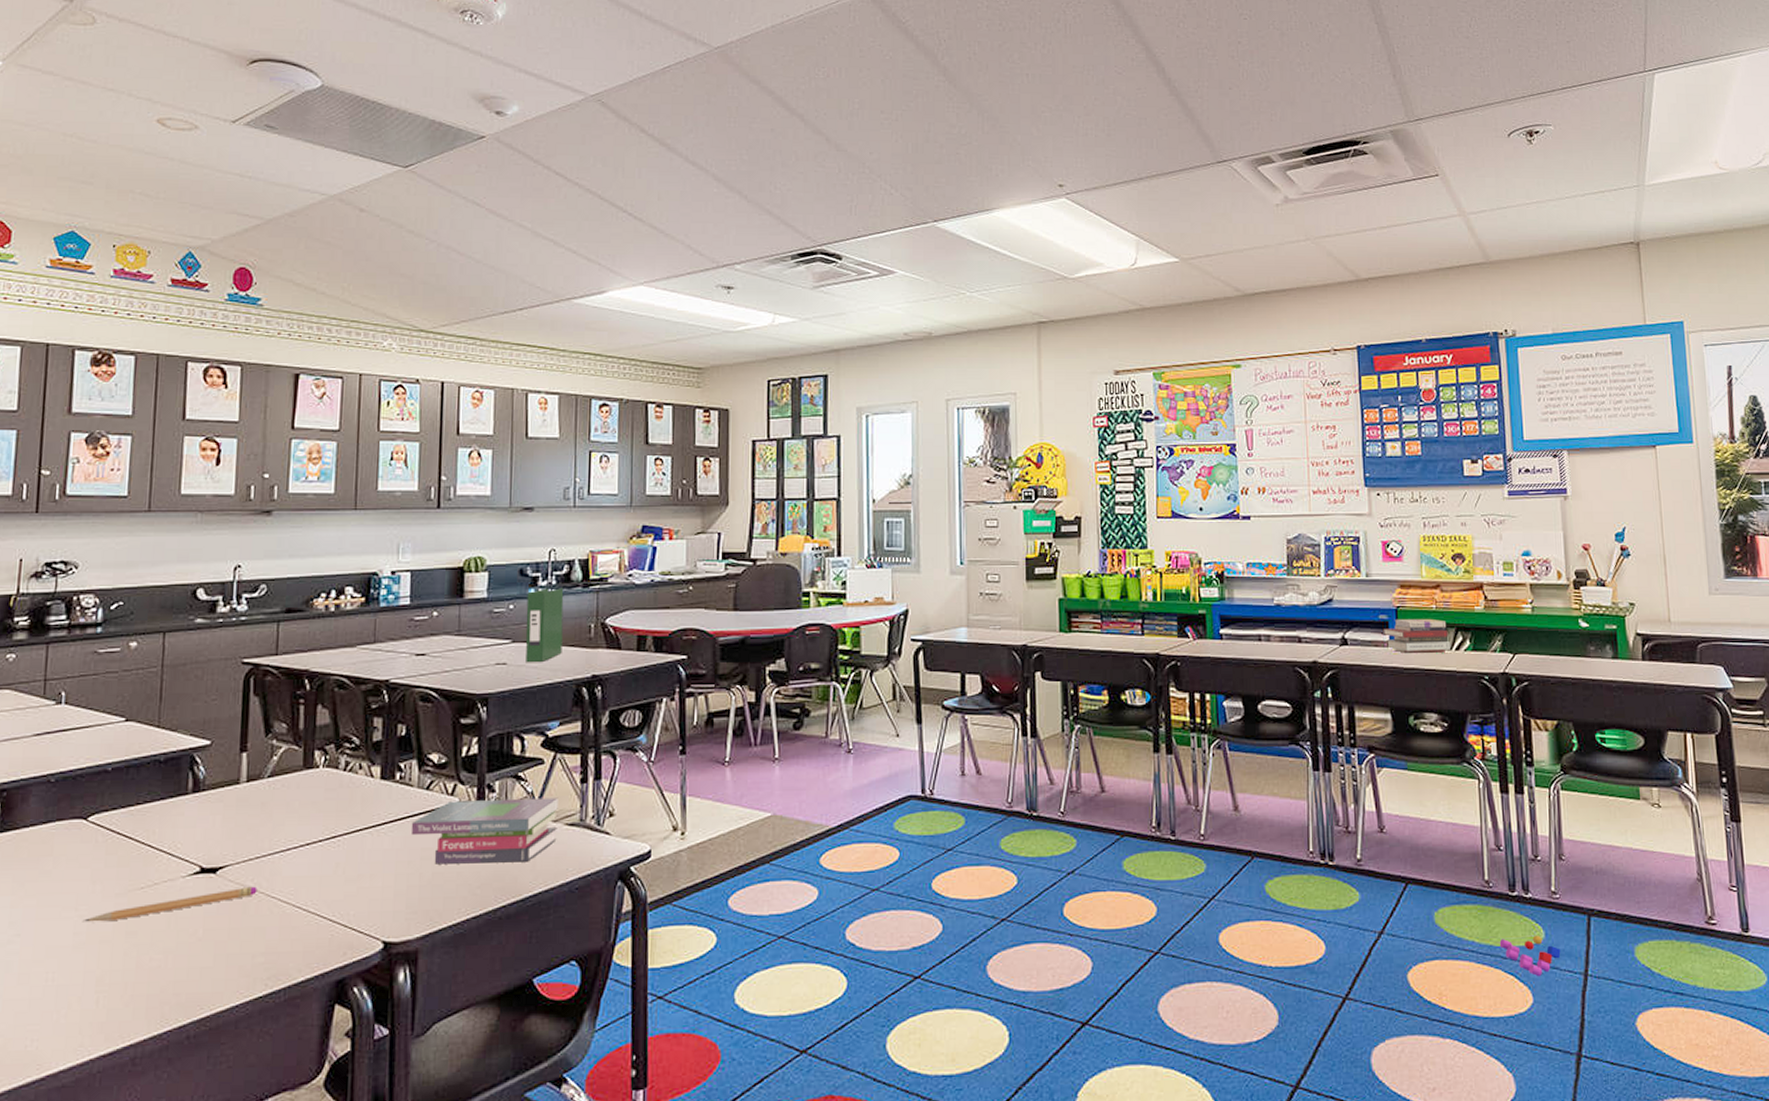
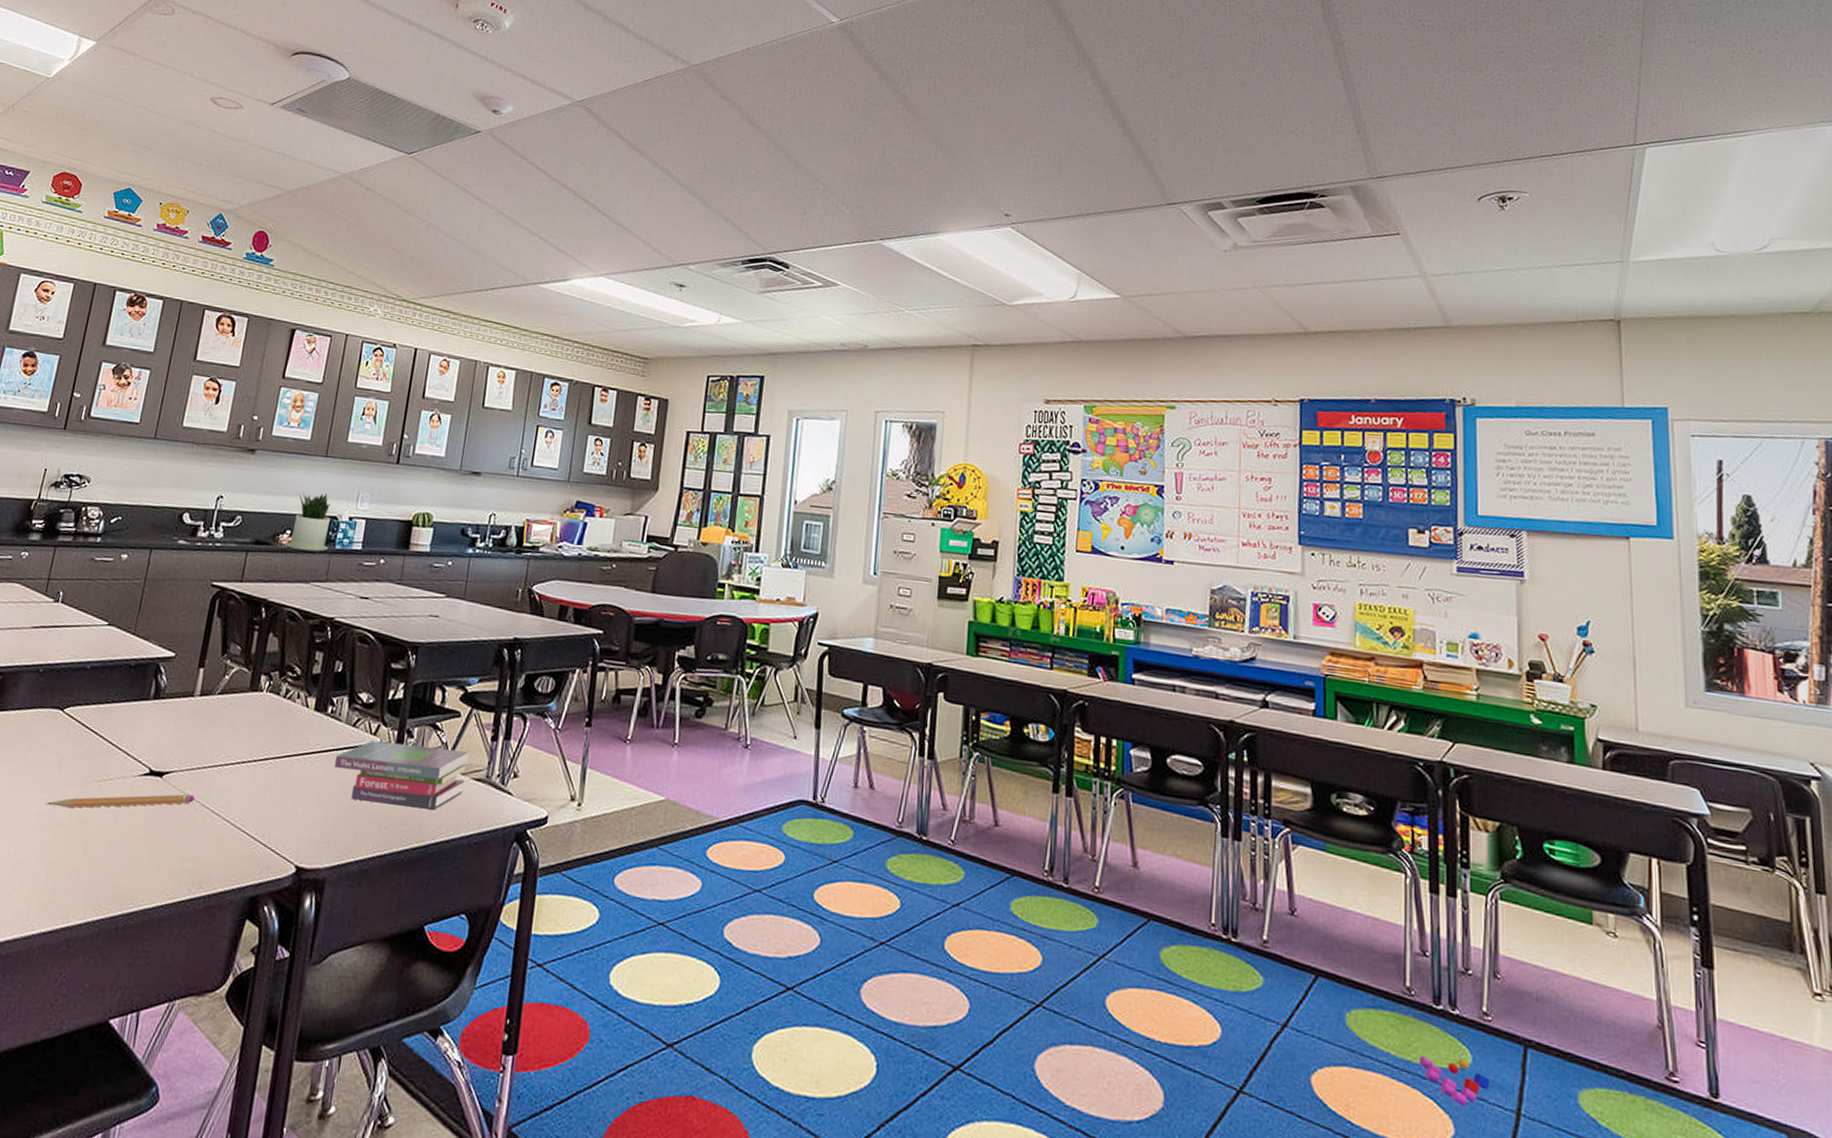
planter: none [322,548,371,615] -> present [286,491,330,553]
binder: present [525,588,564,663] -> none [456,549,499,620]
books: present [1384,618,1450,653] -> none [1309,688,1382,731]

